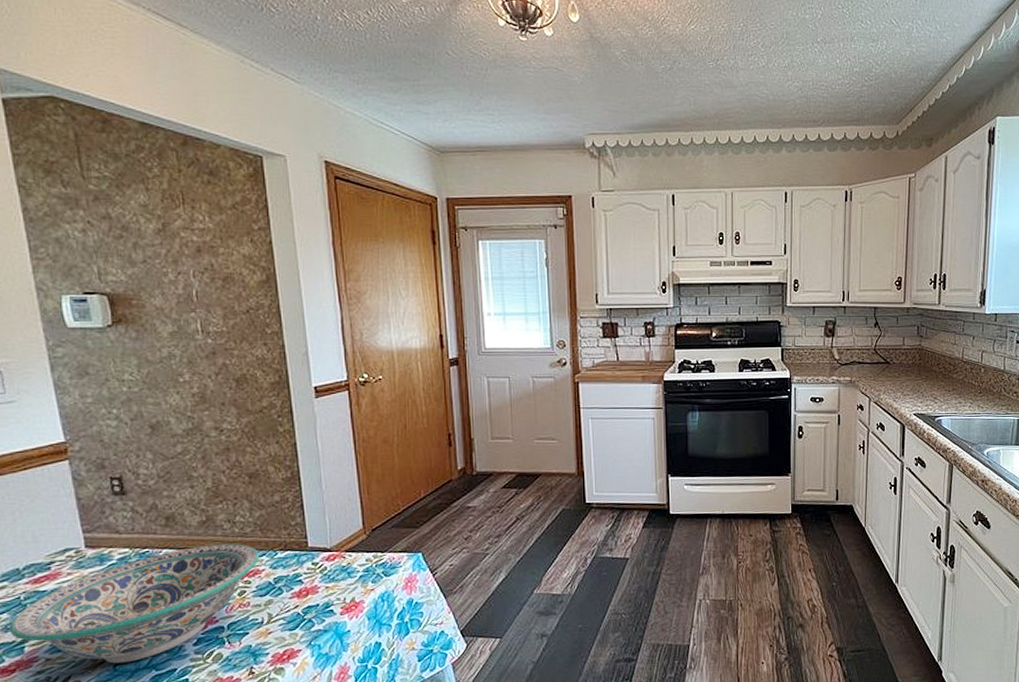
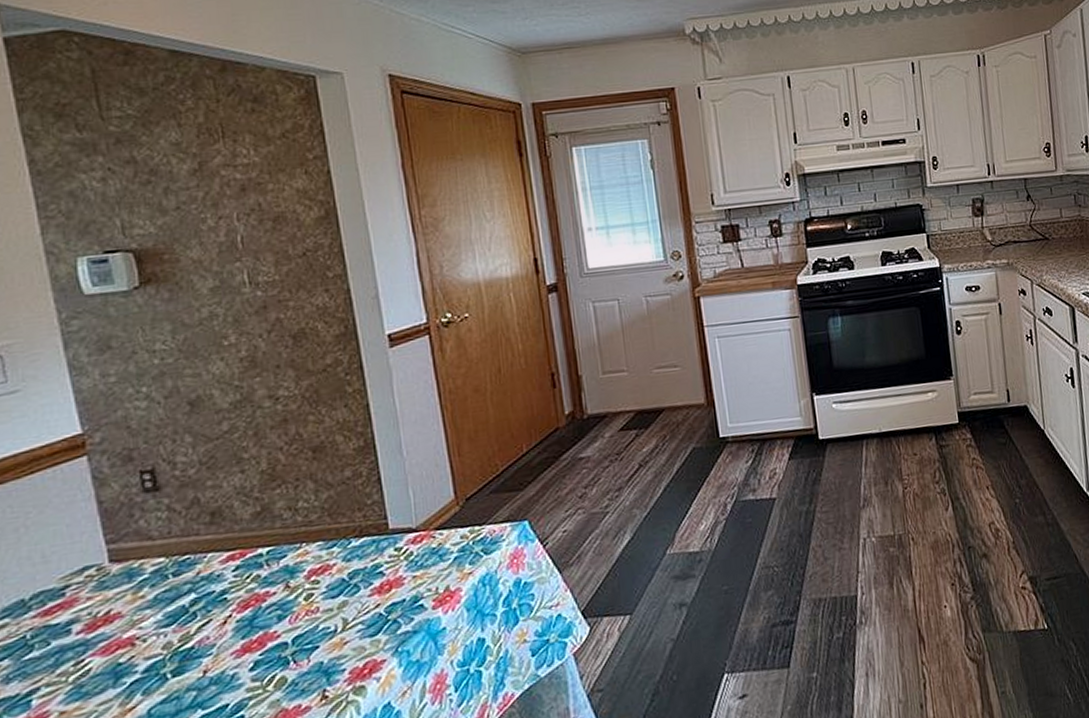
decorative bowl: present [10,544,260,664] -> none [12,535,330,708]

